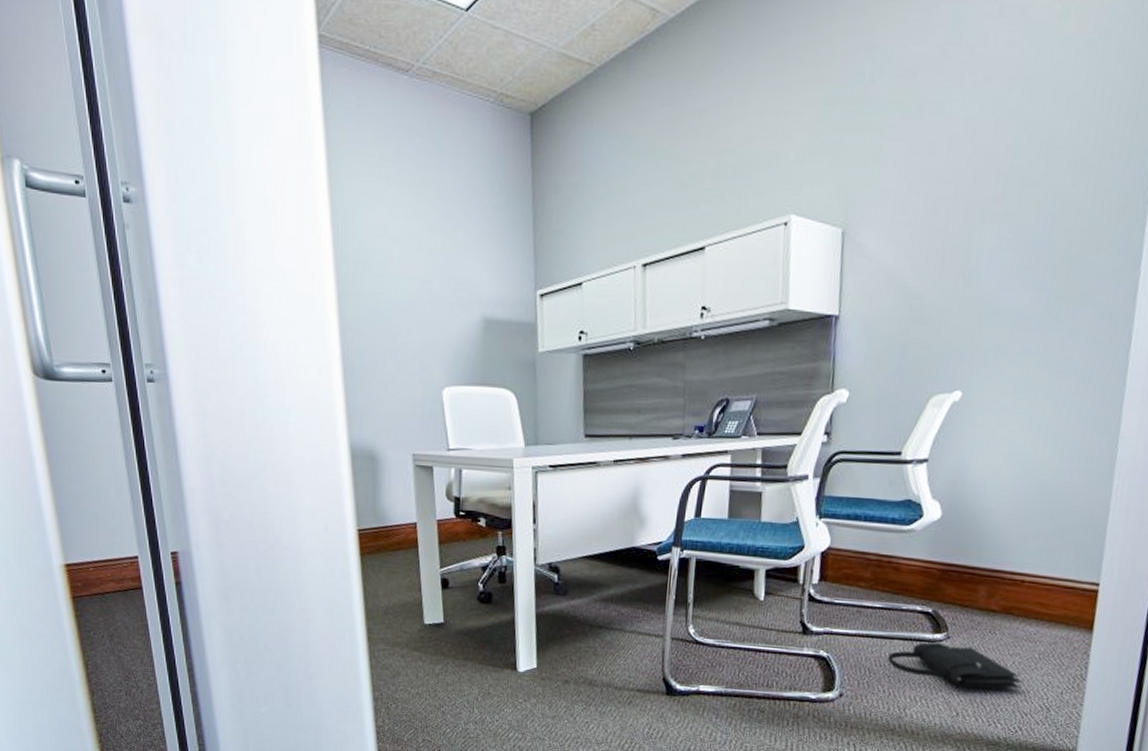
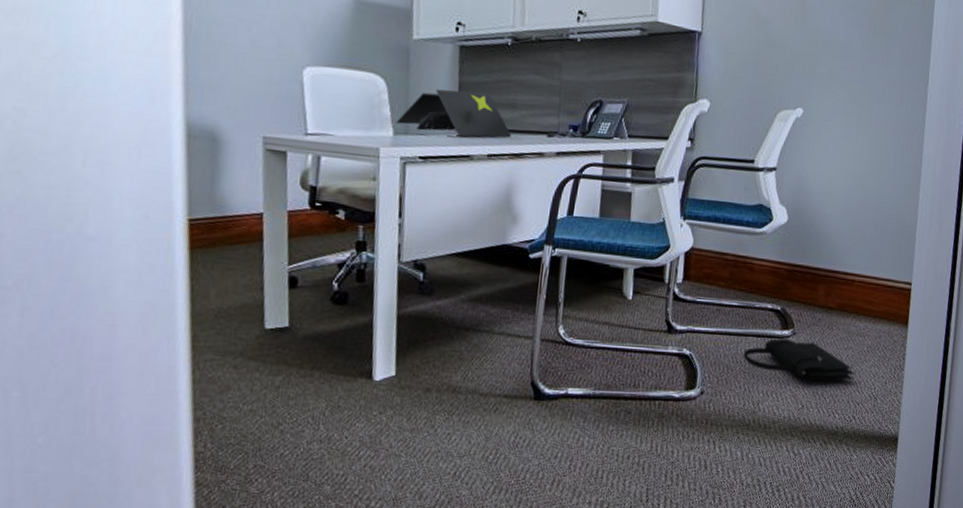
laptop: none [526,398,637,445] -> present [396,89,512,138]

